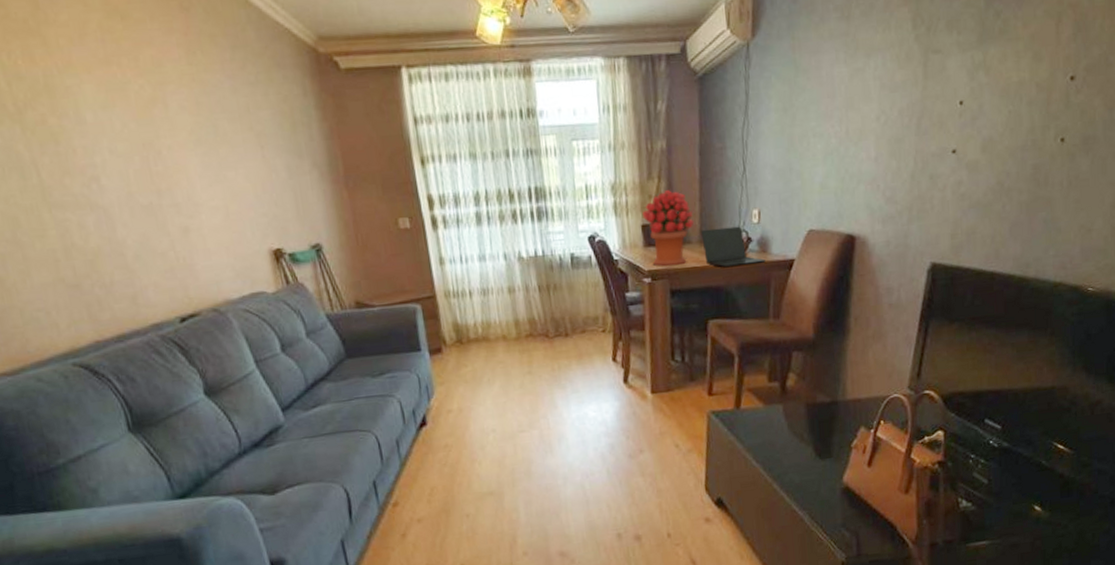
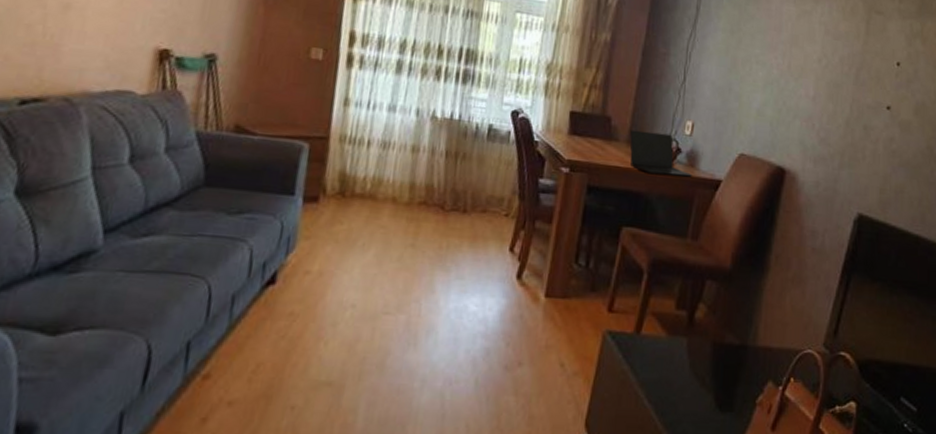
bouquet: present [642,190,695,267] -> none [573,82,626,162]

